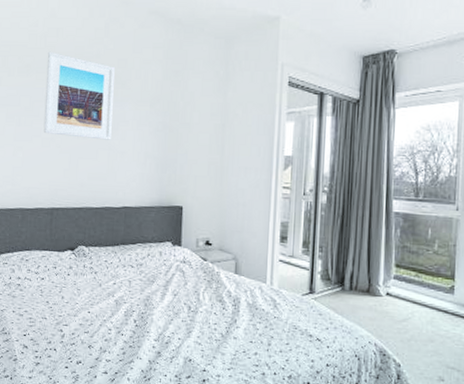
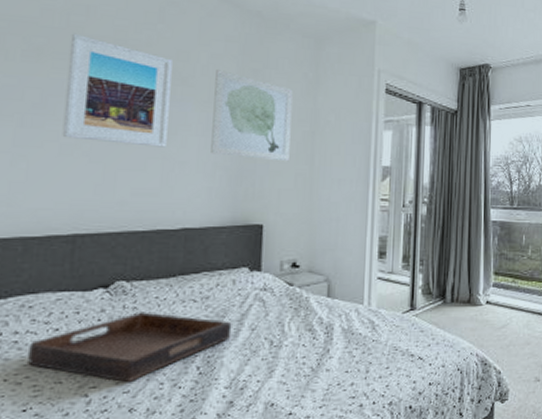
serving tray: none [26,271,159,326] -> present [28,312,232,383]
wall art: none [143,73,207,152] -> present [211,70,293,162]

